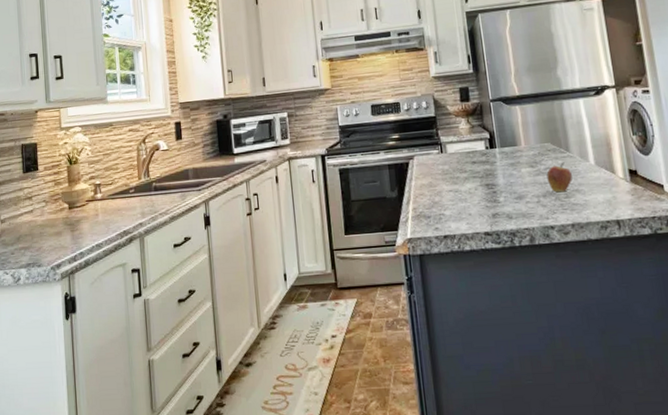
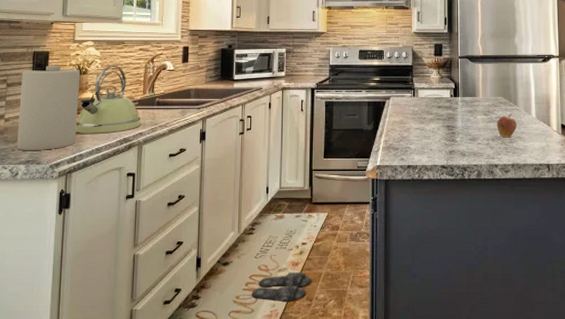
paper towel holder: none [12,157,74,254] -> present [17,66,81,151]
kettle: none [72,150,141,231] -> present [75,65,142,135]
slippers: none [280,370,347,405] -> present [251,272,311,302]

